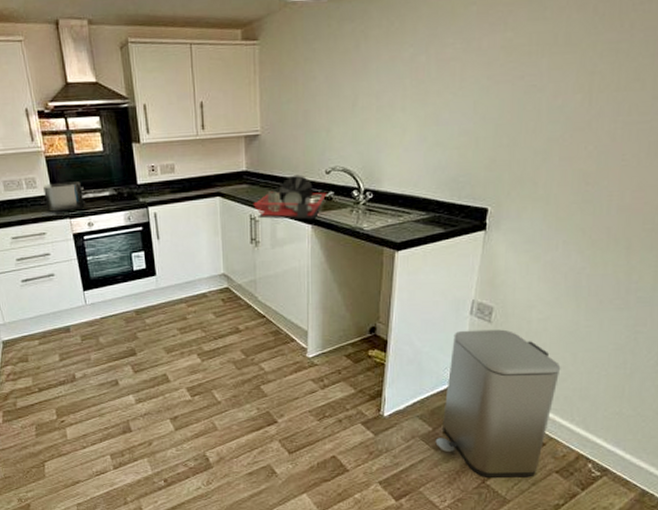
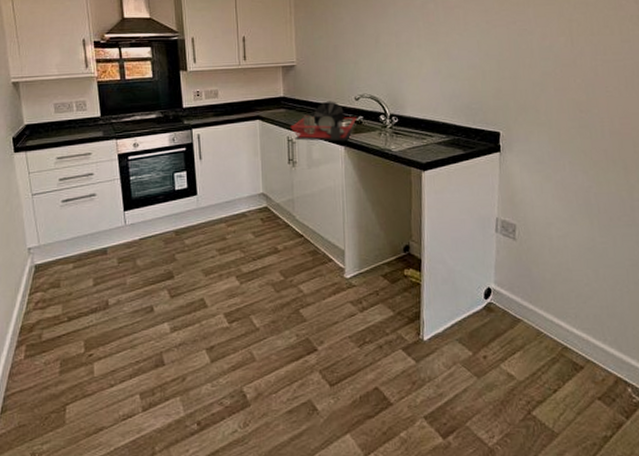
toaster: present [43,181,86,213] -> none [93,105,133,134]
pedal bin: present [435,329,561,477] -> none [477,246,586,407]

